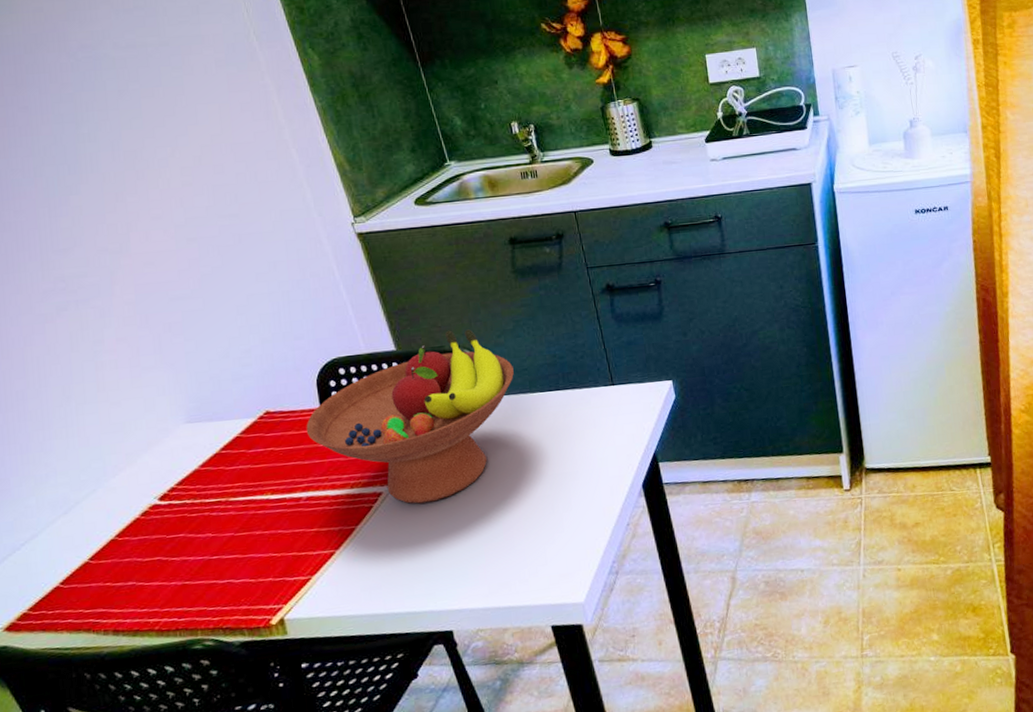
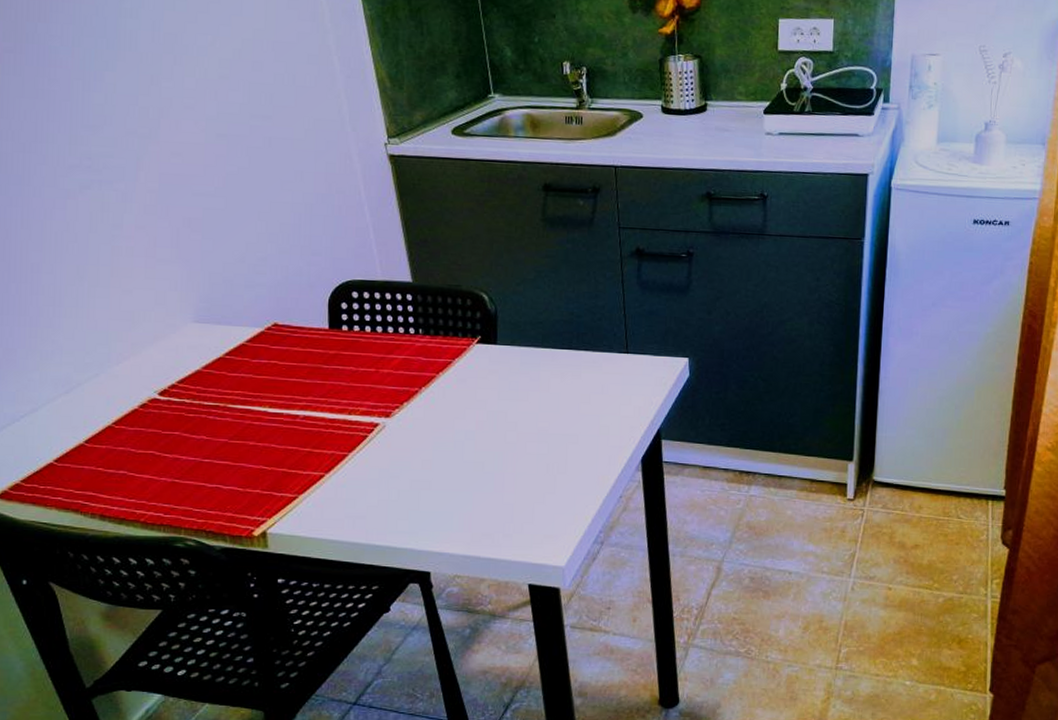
fruit bowl: present [306,329,514,504] -> none [312,270,528,442]

